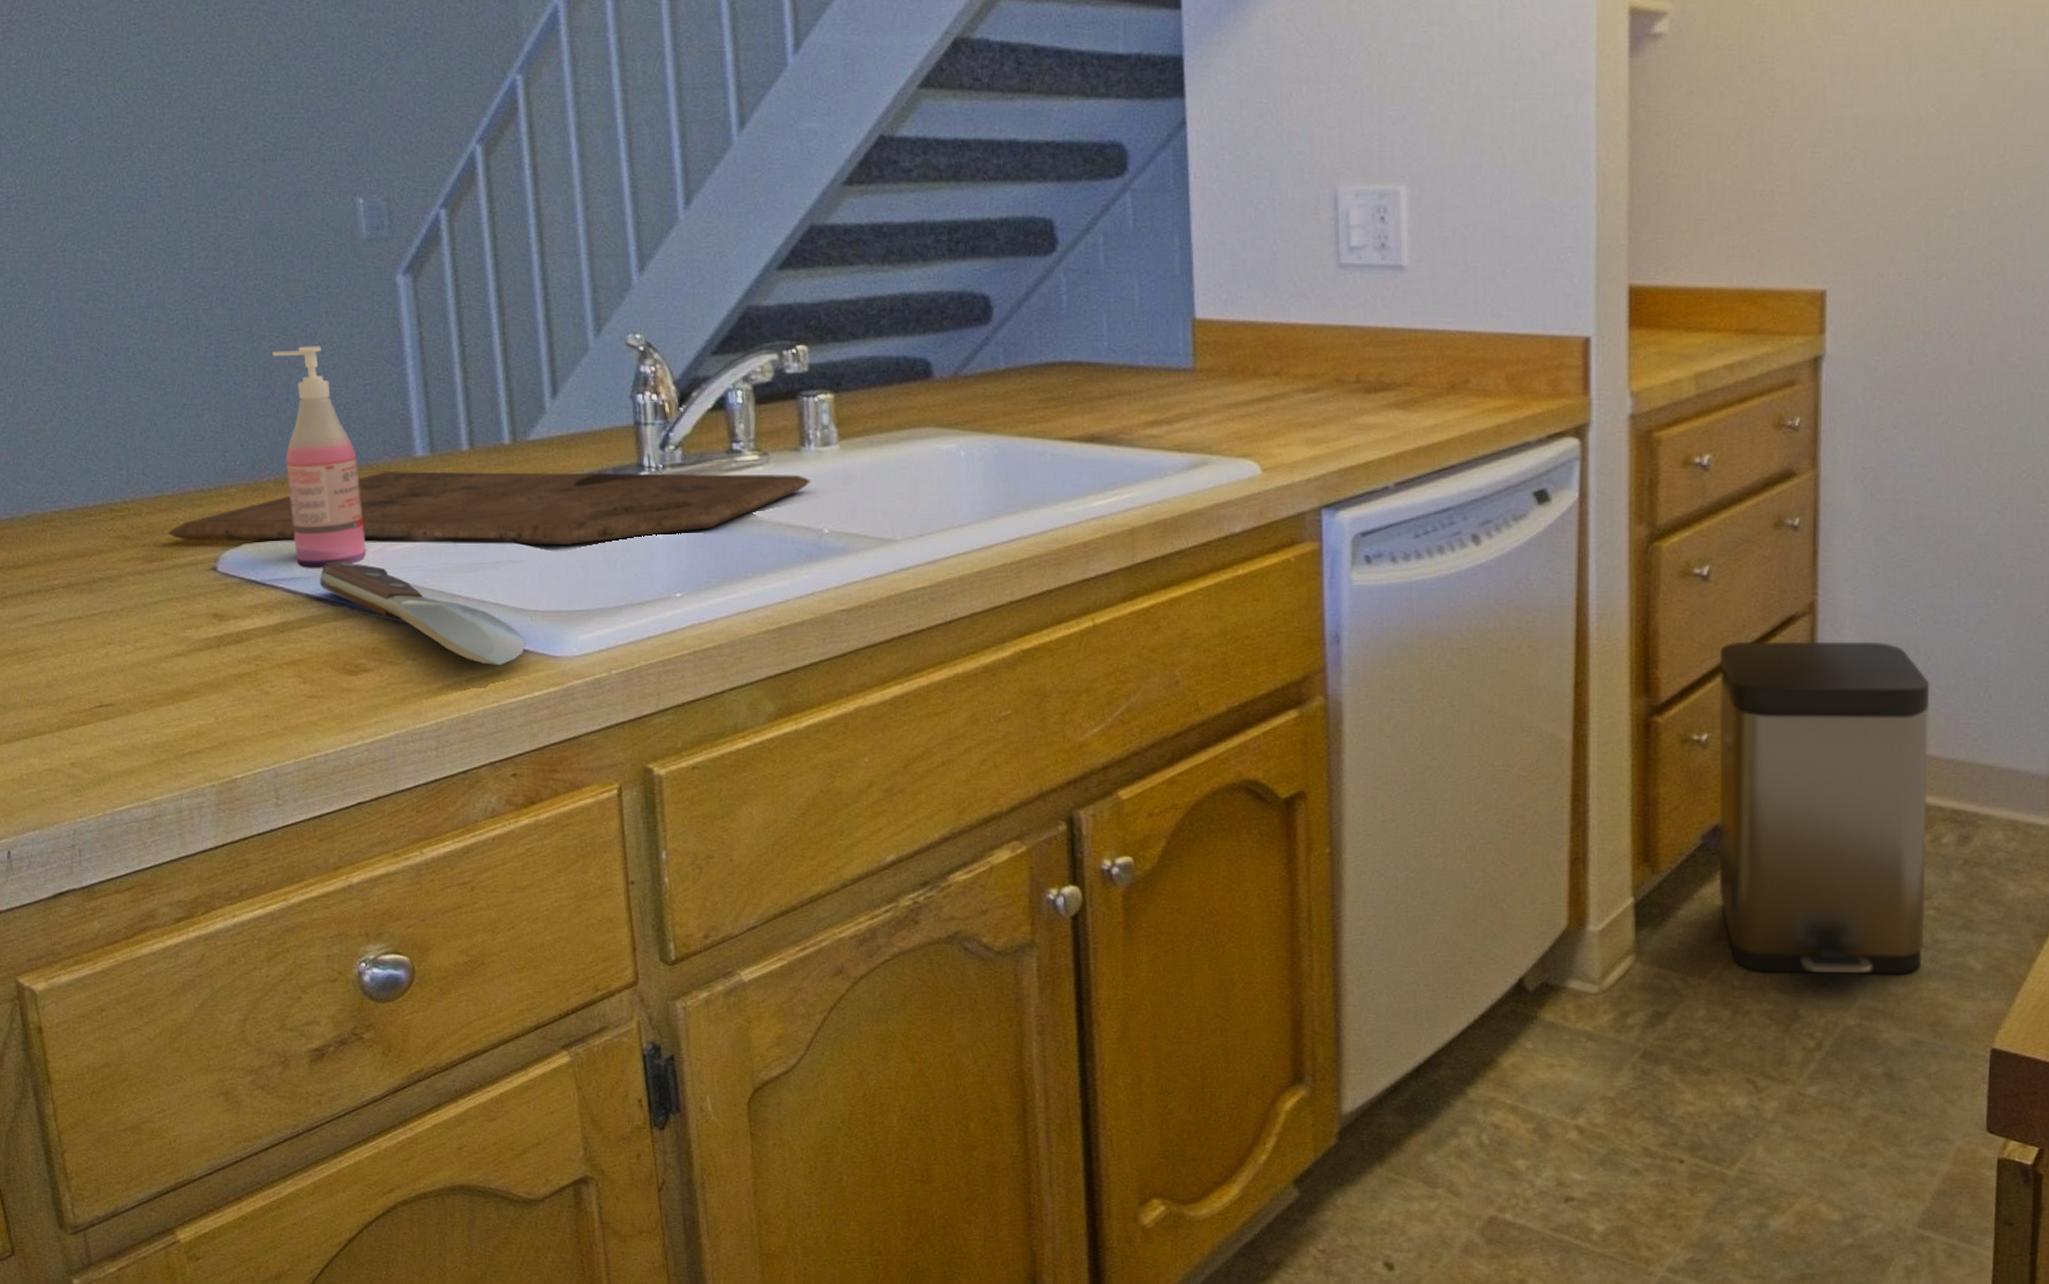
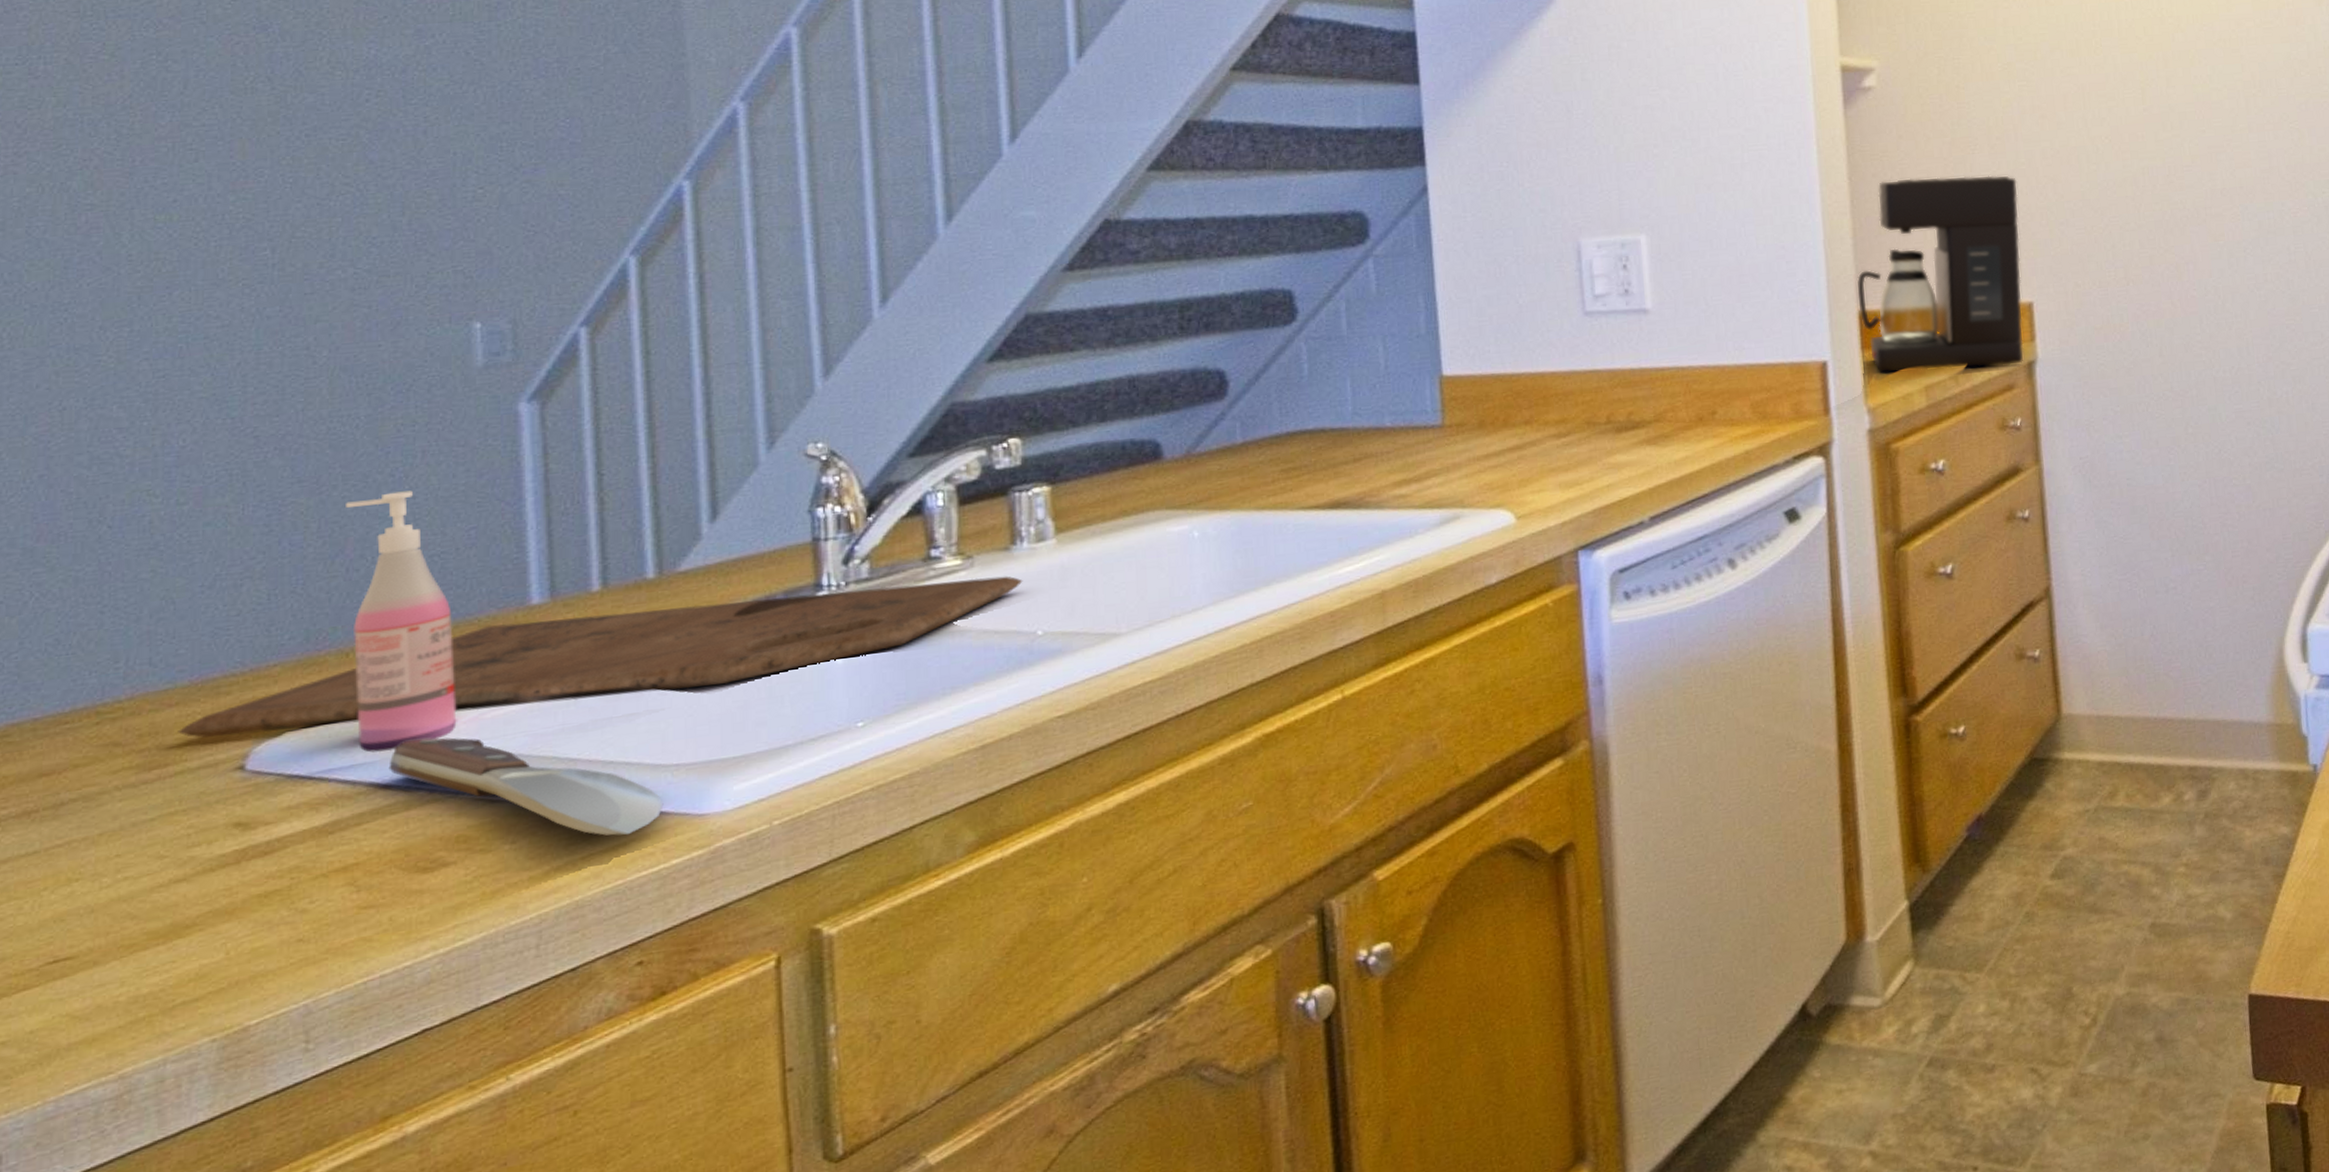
coffee maker: none [1629,141,1820,358] -> present [1857,175,2024,372]
pedal bin: present [1718,641,1930,975] -> none [1969,617,2178,956]

